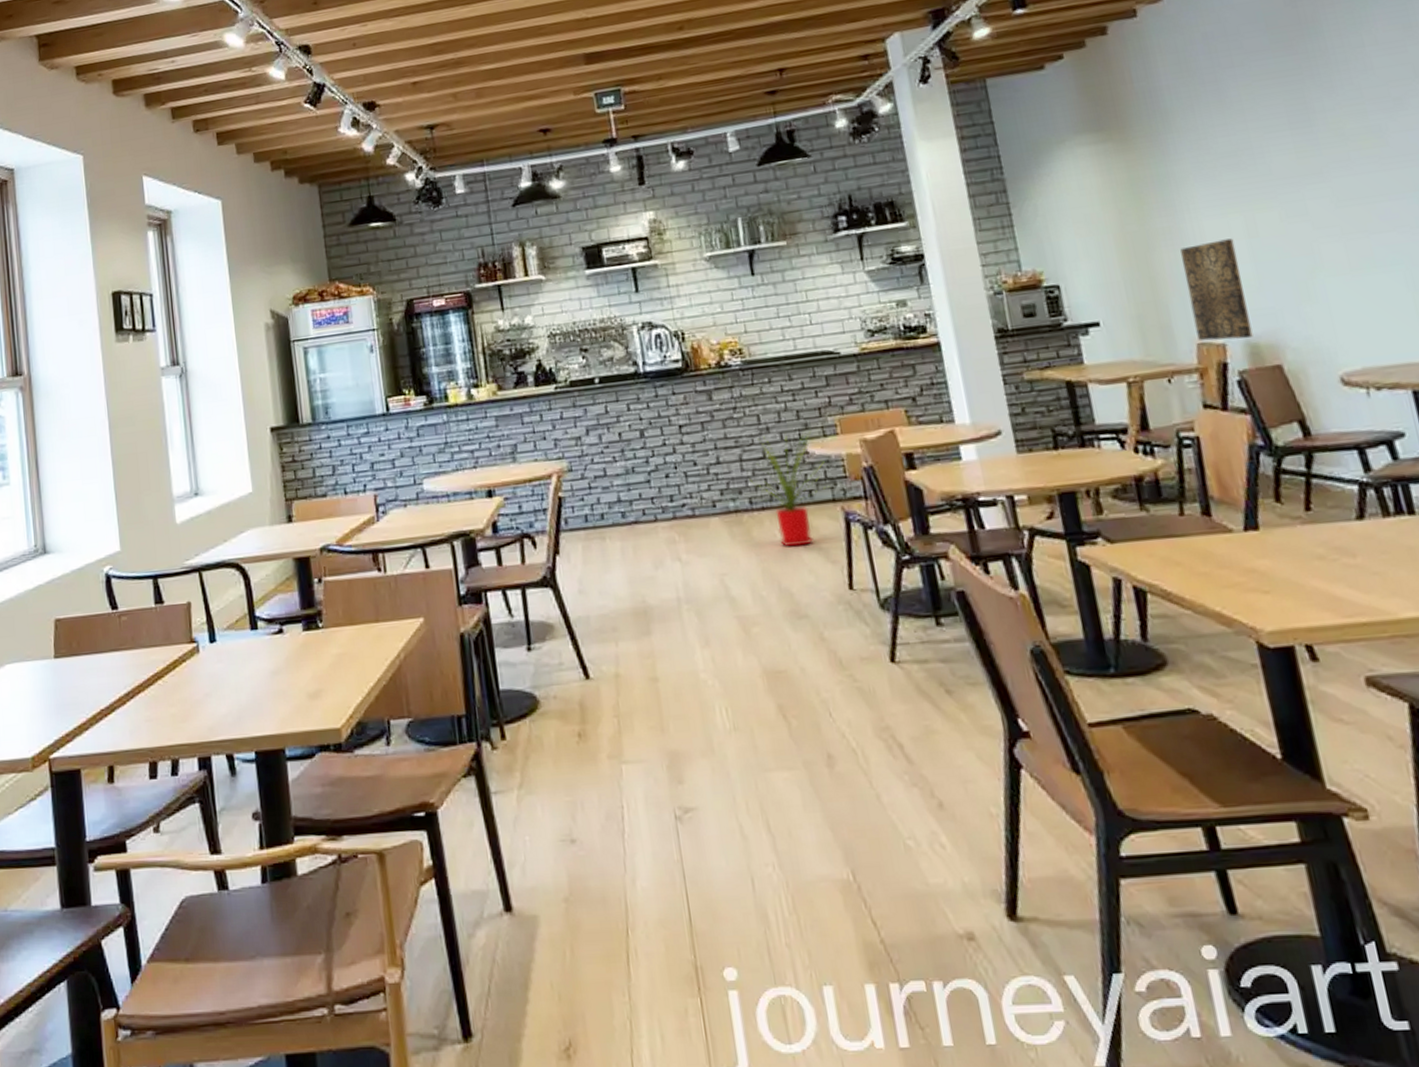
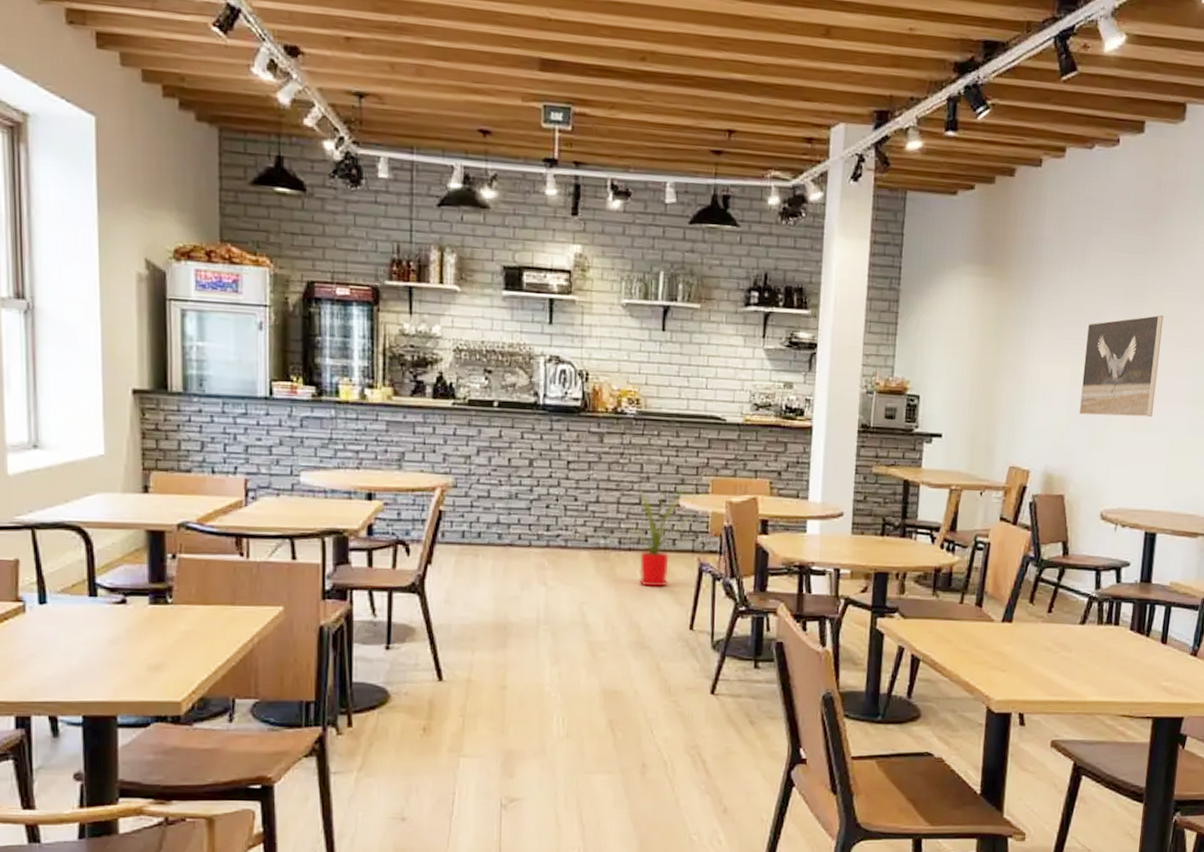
wall art: present [1180,238,1253,341] -> none [1011,383,1059,470]
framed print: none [1249,134,1374,268] -> present [1078,314,1164,418]

